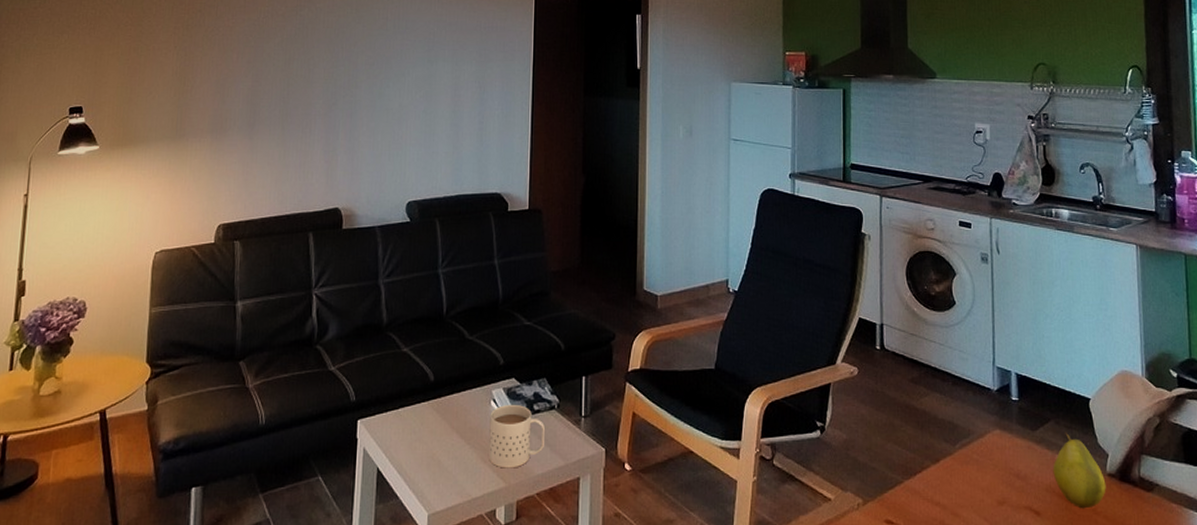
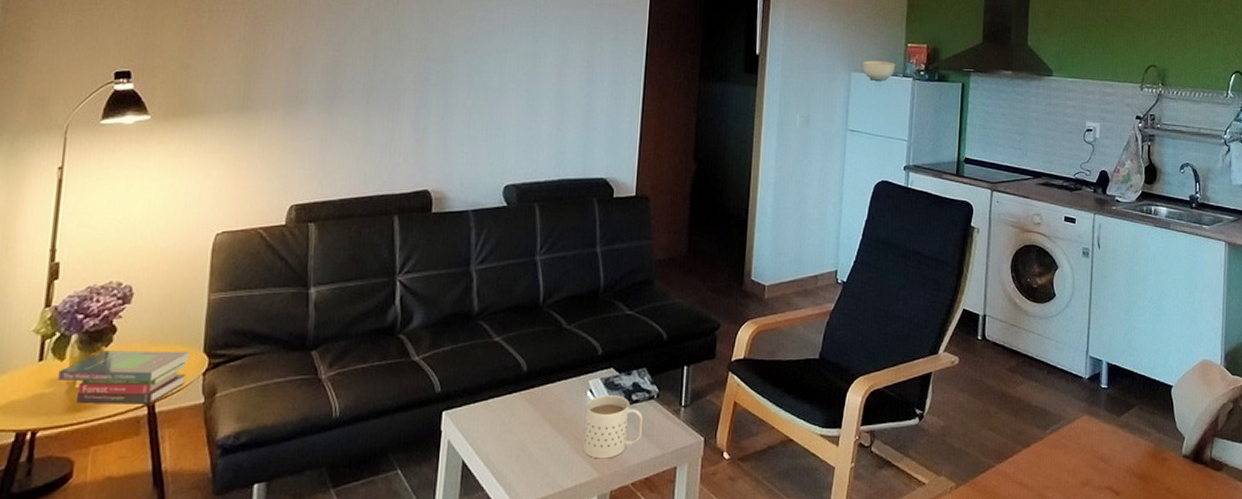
books: none [25,361,135,411] -> present [58,351,190,404]
bowl: none [742,70,775,90] -> present [862,60,896,81]
fruit: present [1053,430,1106,509] -> none [1134,416,1181,488]

